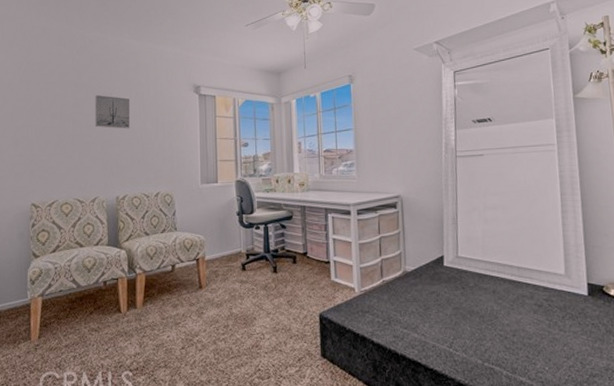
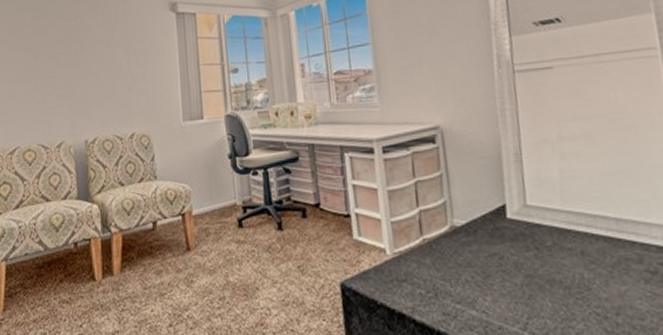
wall art: present [95,94,130,129] -> none [57,20,98,60]

